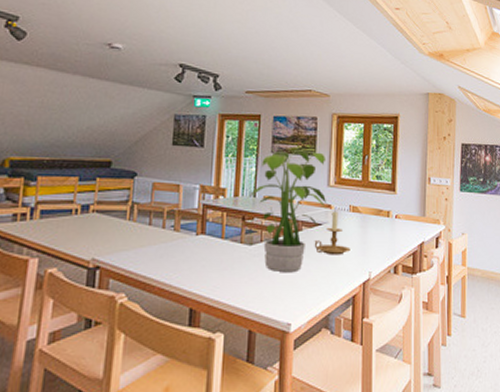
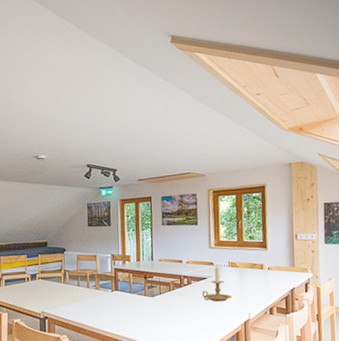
potted plant: present [248,147,327,273] -> none [148,221,210,317]

